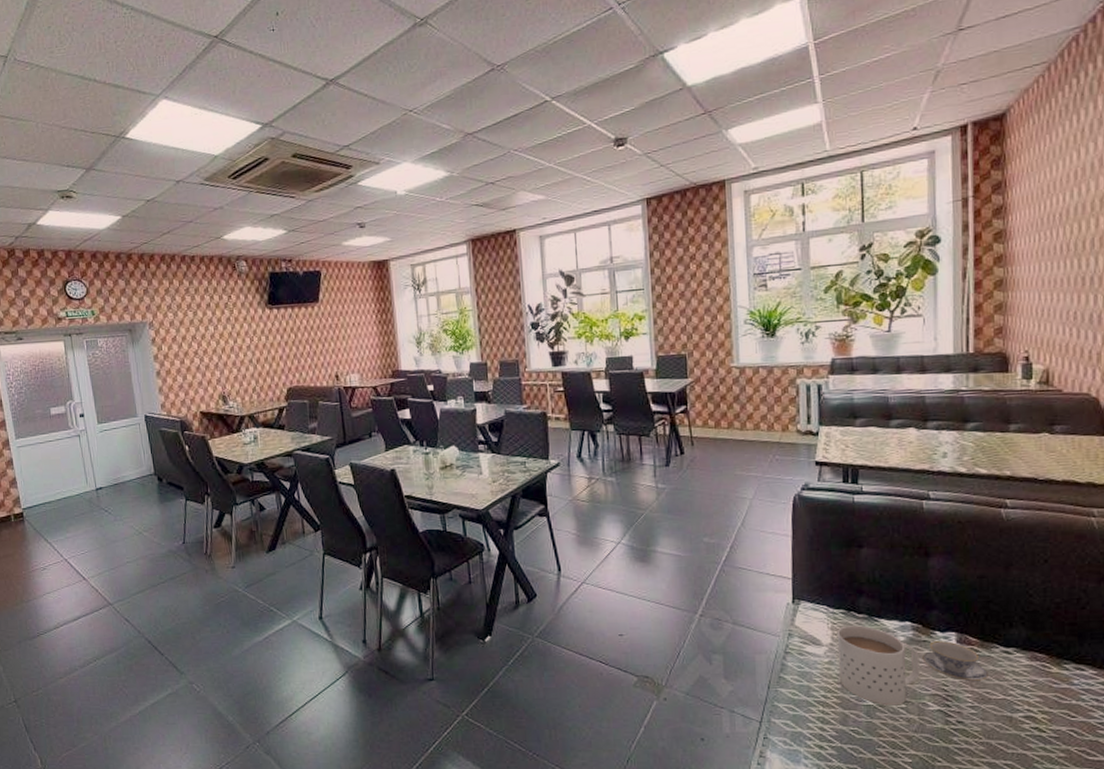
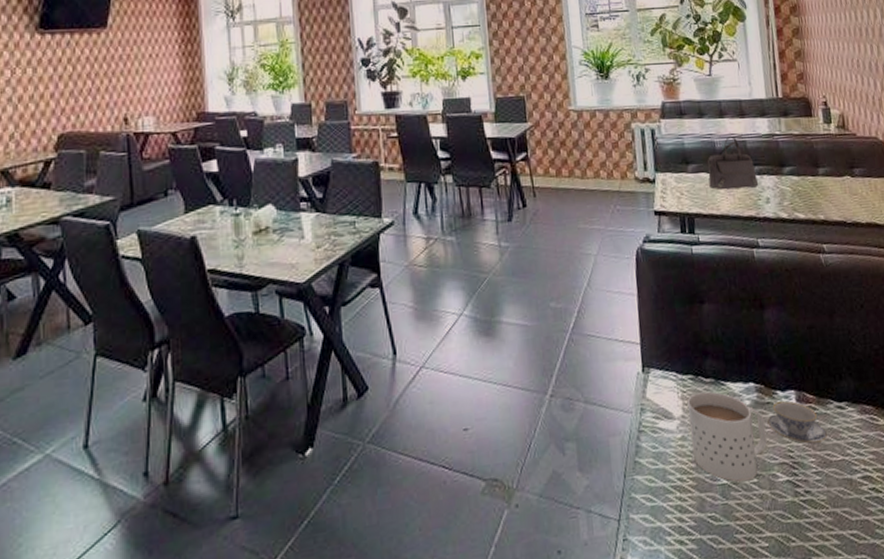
handbag: none [877,392,936,444] -> present [707,136,759,190]

